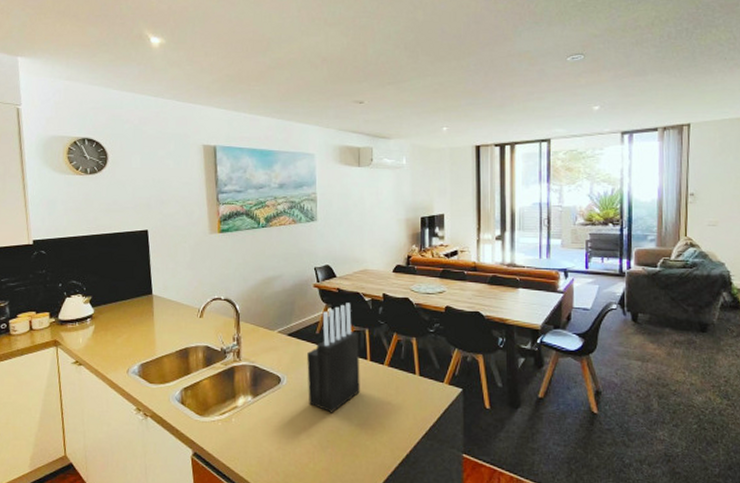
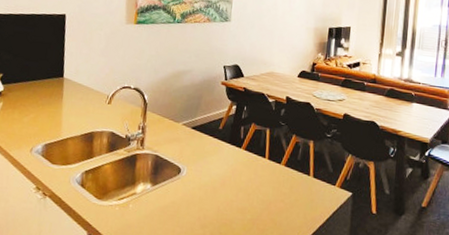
knife block: present [307,303,360,413] -> none [205,102,259,207]

